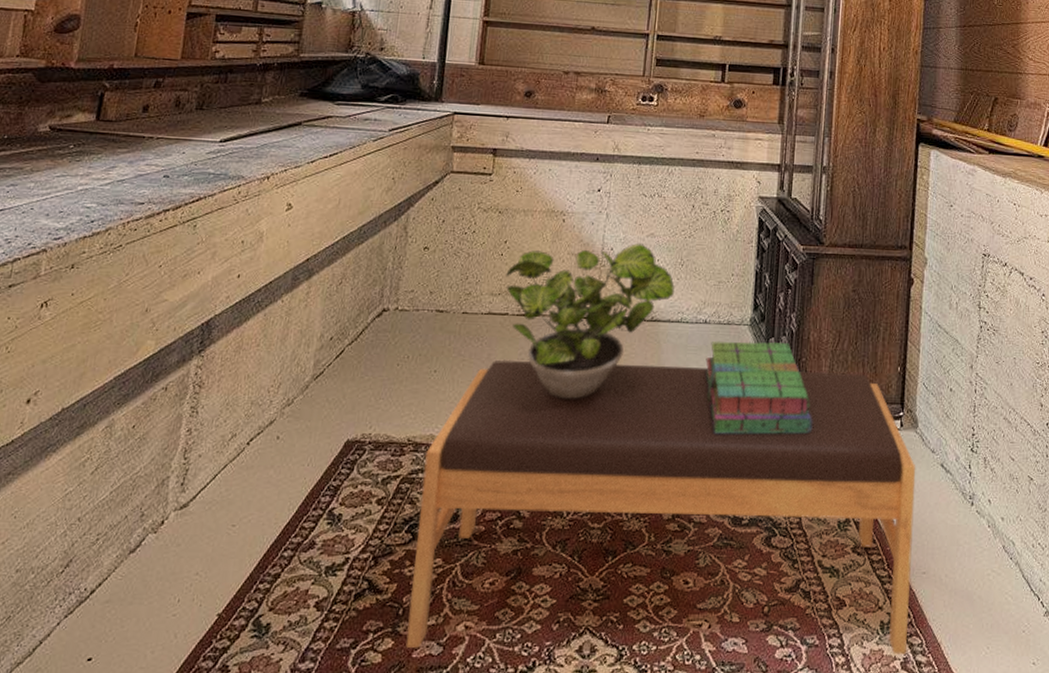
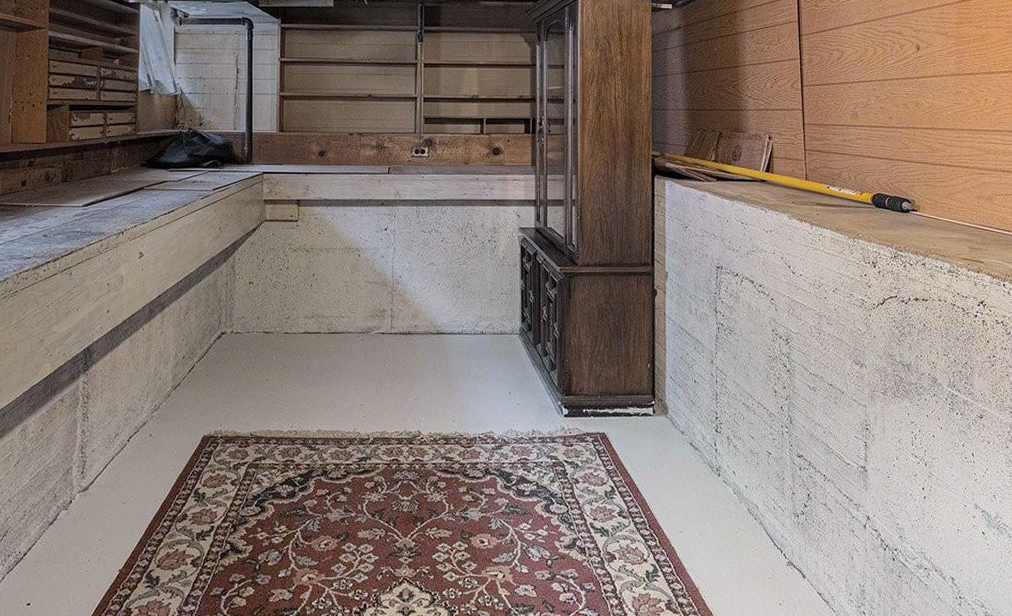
bench: present [405,359,916,655] -> none [263,369,670,598]
potted plant: present [506,243,675,399] -> none [316,271,454,399]
stack of books: present [705,340,813,434] -> none [485,347,578,423]

